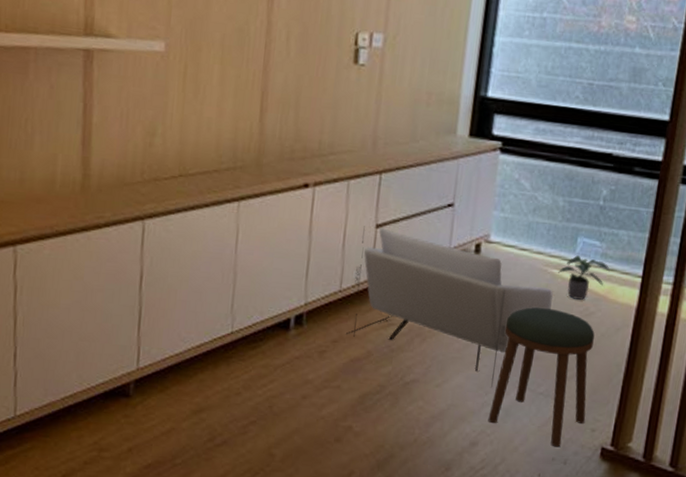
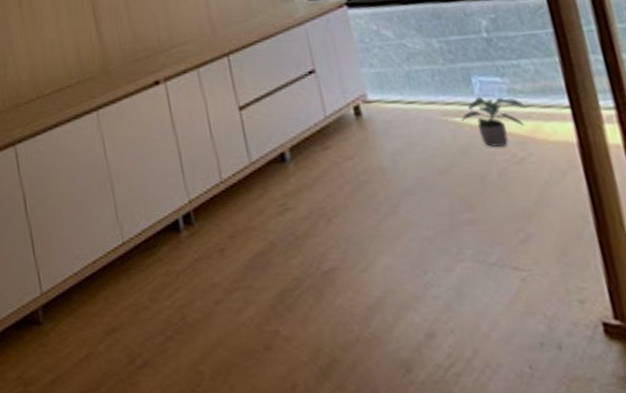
armchair: present [346,226,554,388] -> none [226,109,468,265]
stool: present [488,307,595,447] -> none [418,162,567,329]

